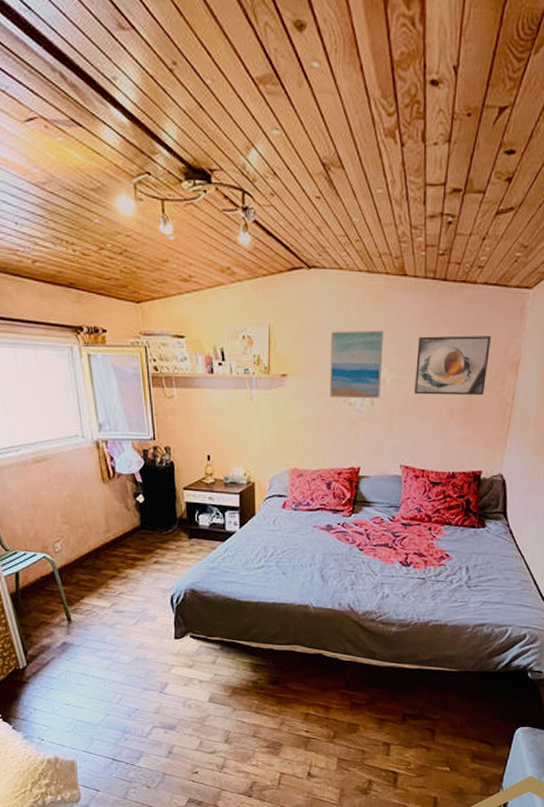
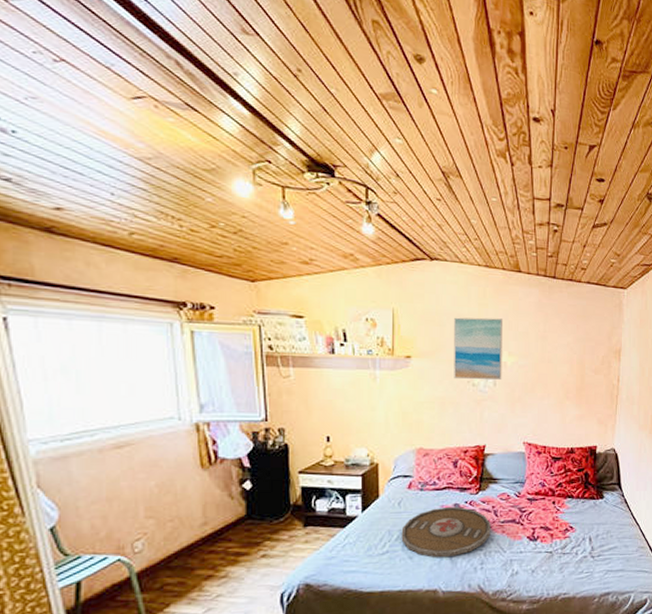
serving tray: none [276,527,363,575] -> present [401,506,491,557]
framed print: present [414,335,491,396] -> none [533,325,596,378]

